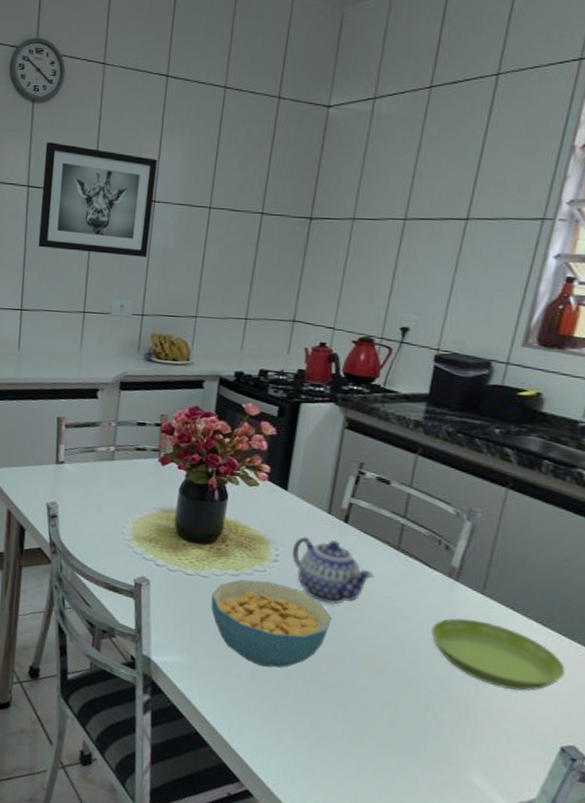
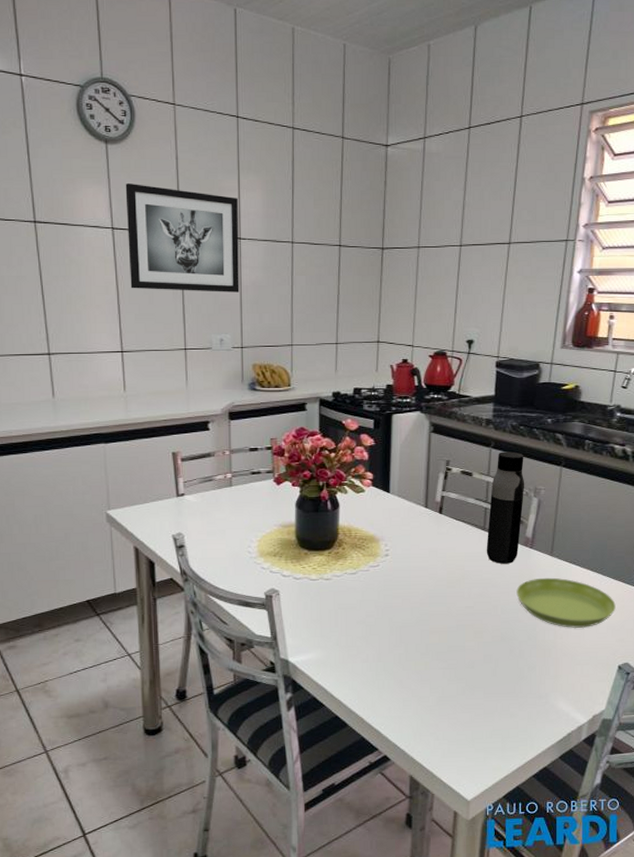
cereal bowl: present [211,579,332,668] -> none [336,574,438,649]
teapot: present [291,537,375,605] -> none [399,529,468,585]
water bottle: none [397,460,459,595] -> present [486,451,525,564]

